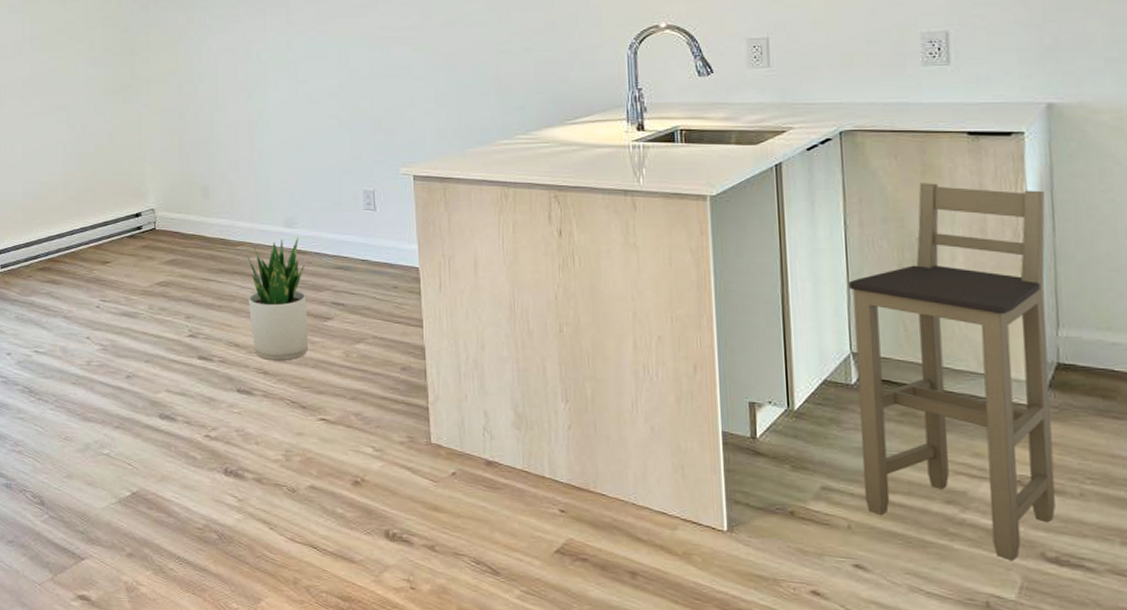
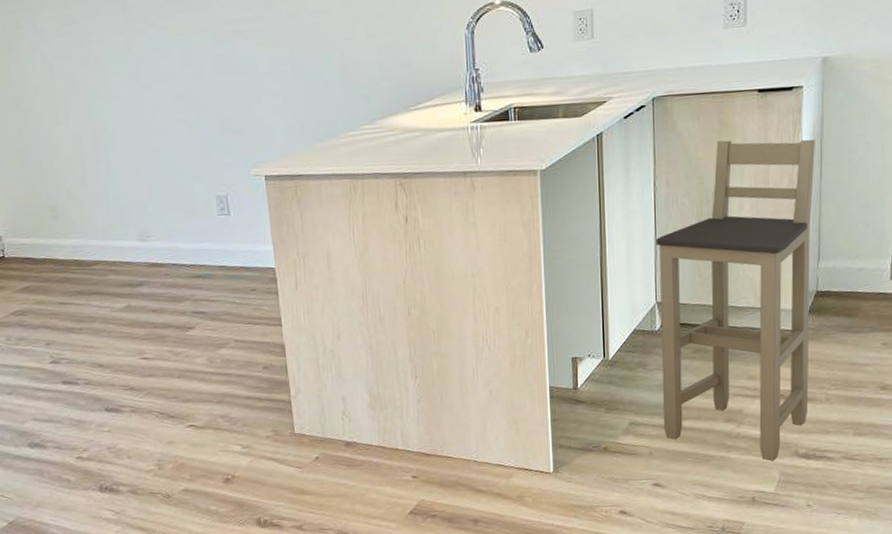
planter: present [247,237,309,360] -> none [103,250,173,376]

